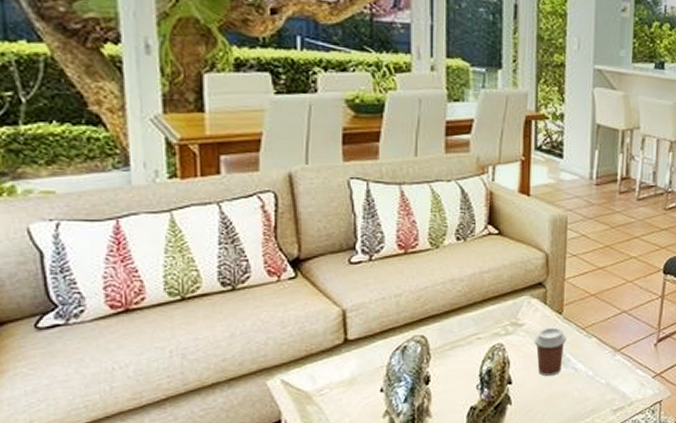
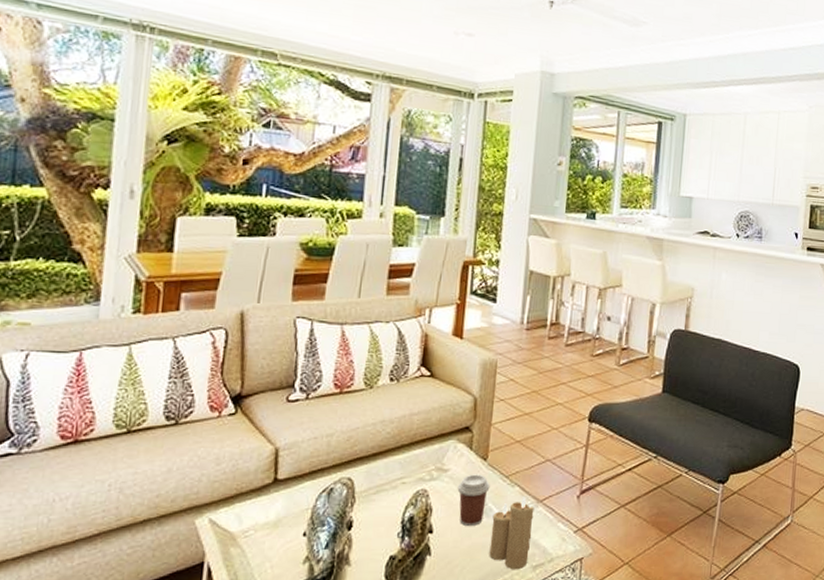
candle: none [569,347,612,414] -> present [489,497,534,570]

